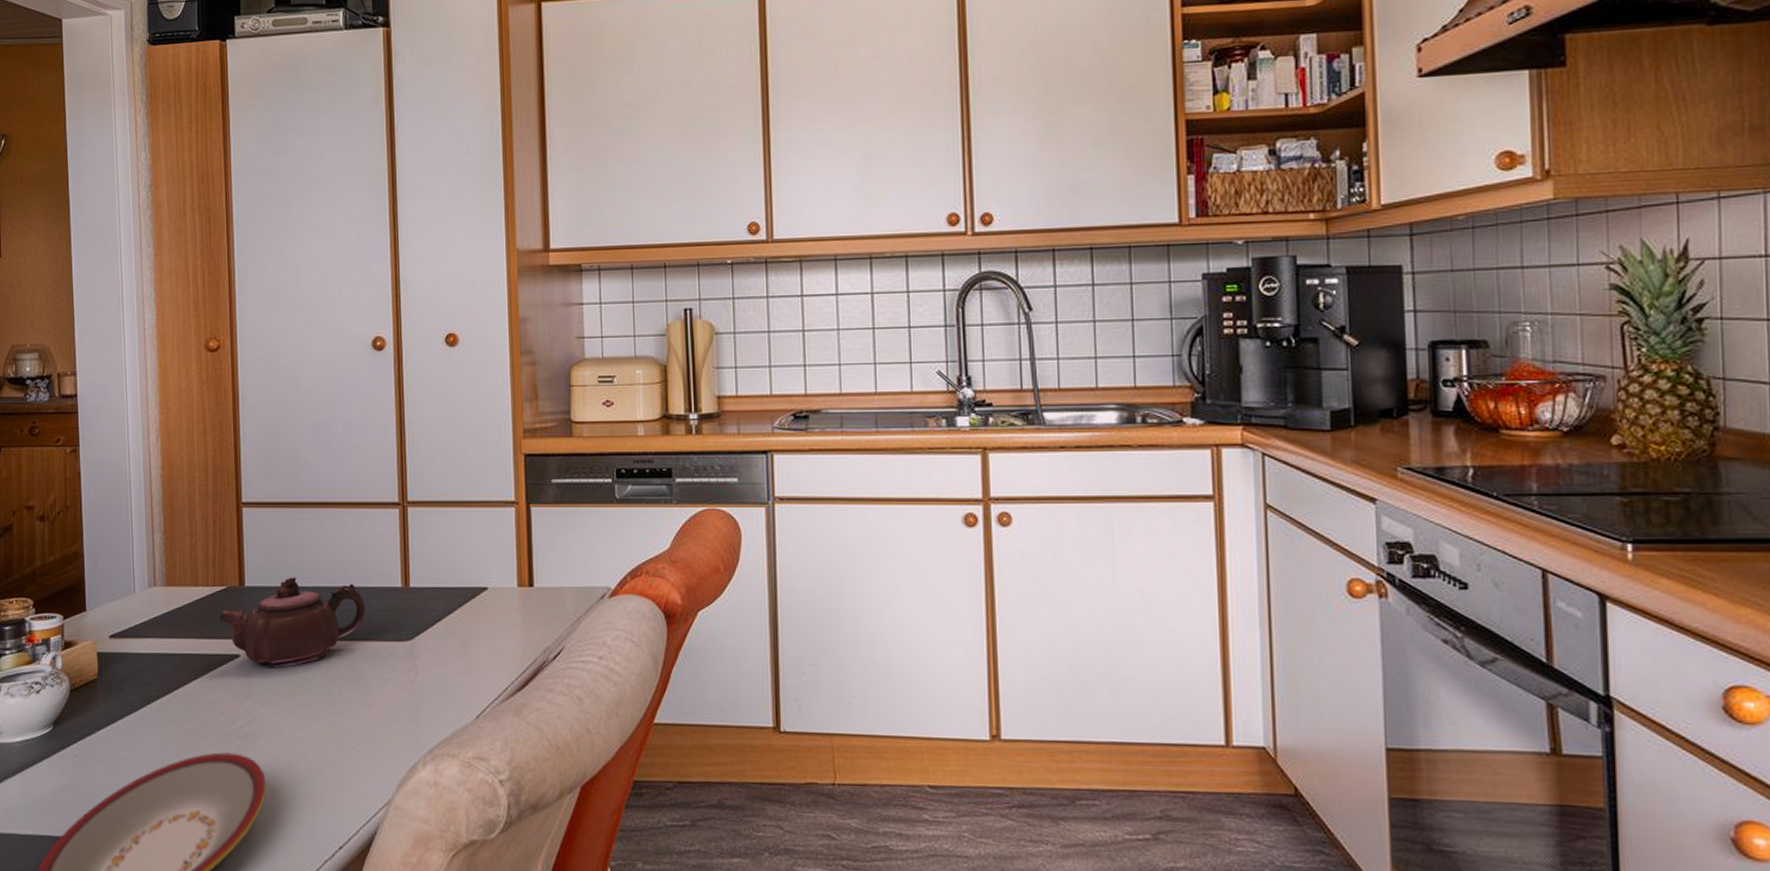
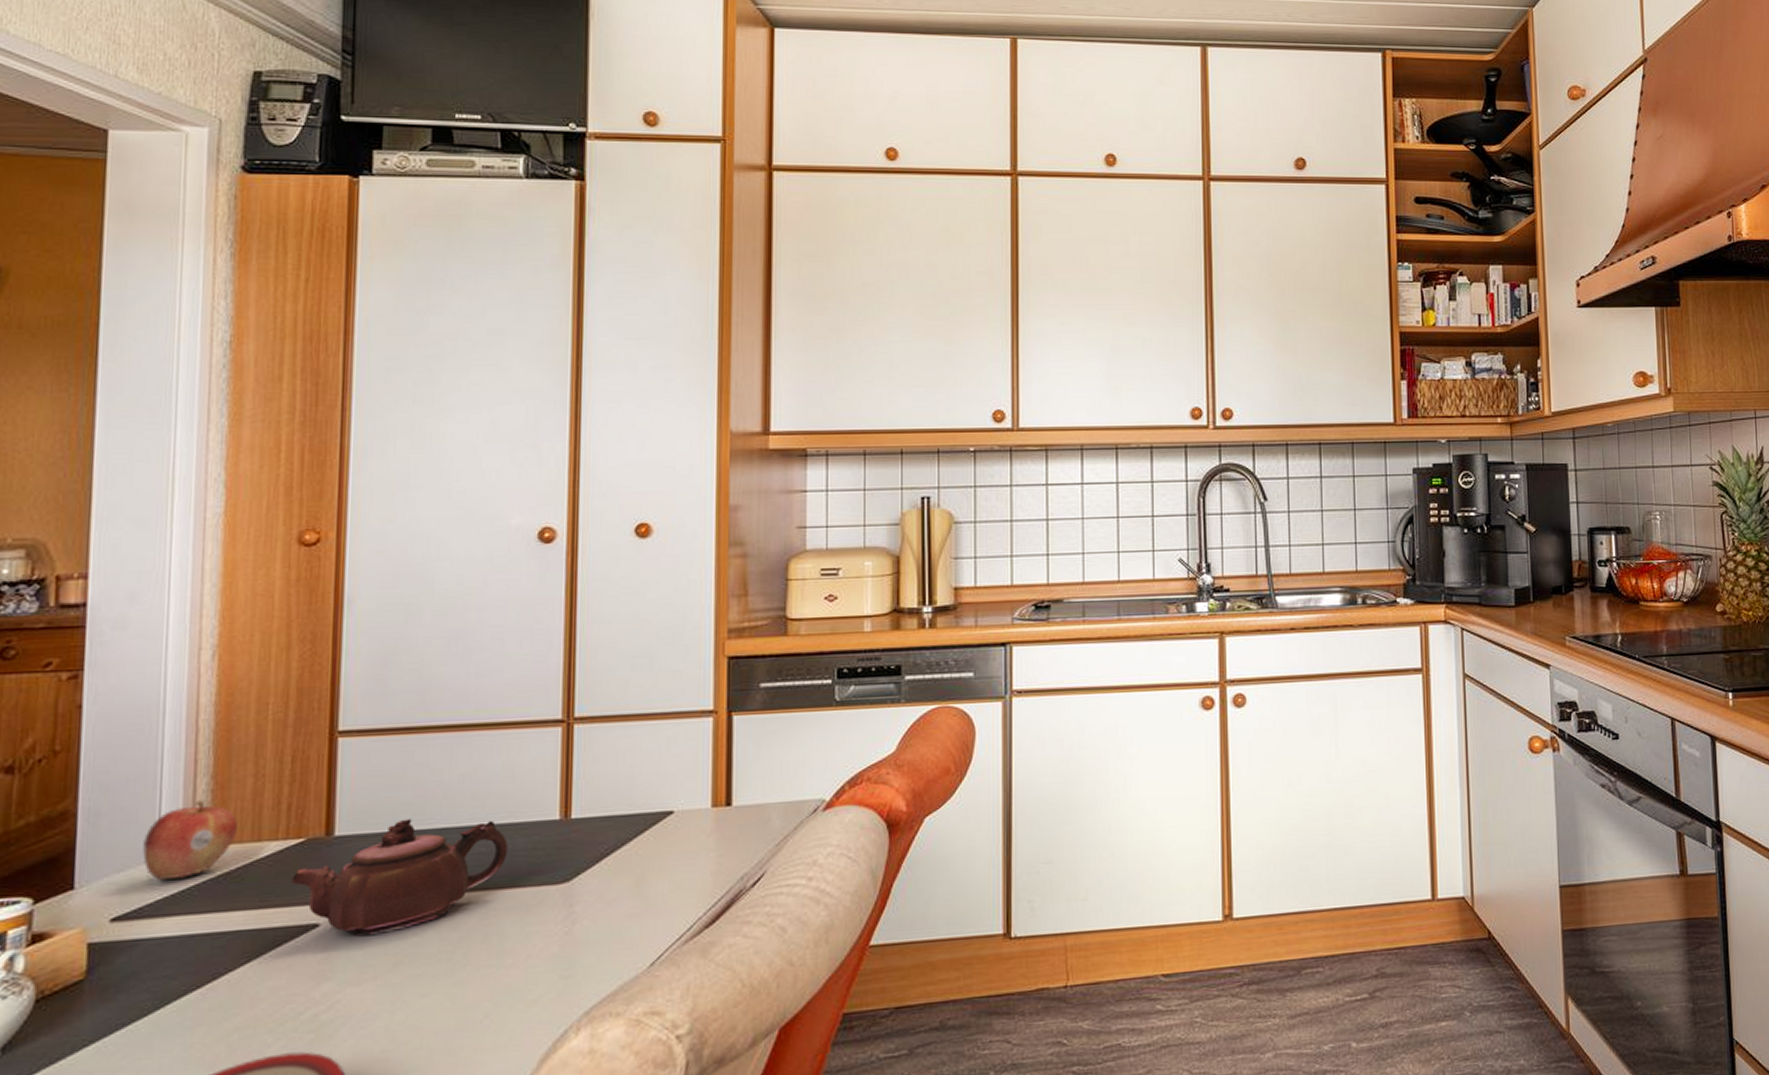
fruit: none [125,550,182,610] -> present [143,800,238,880]

